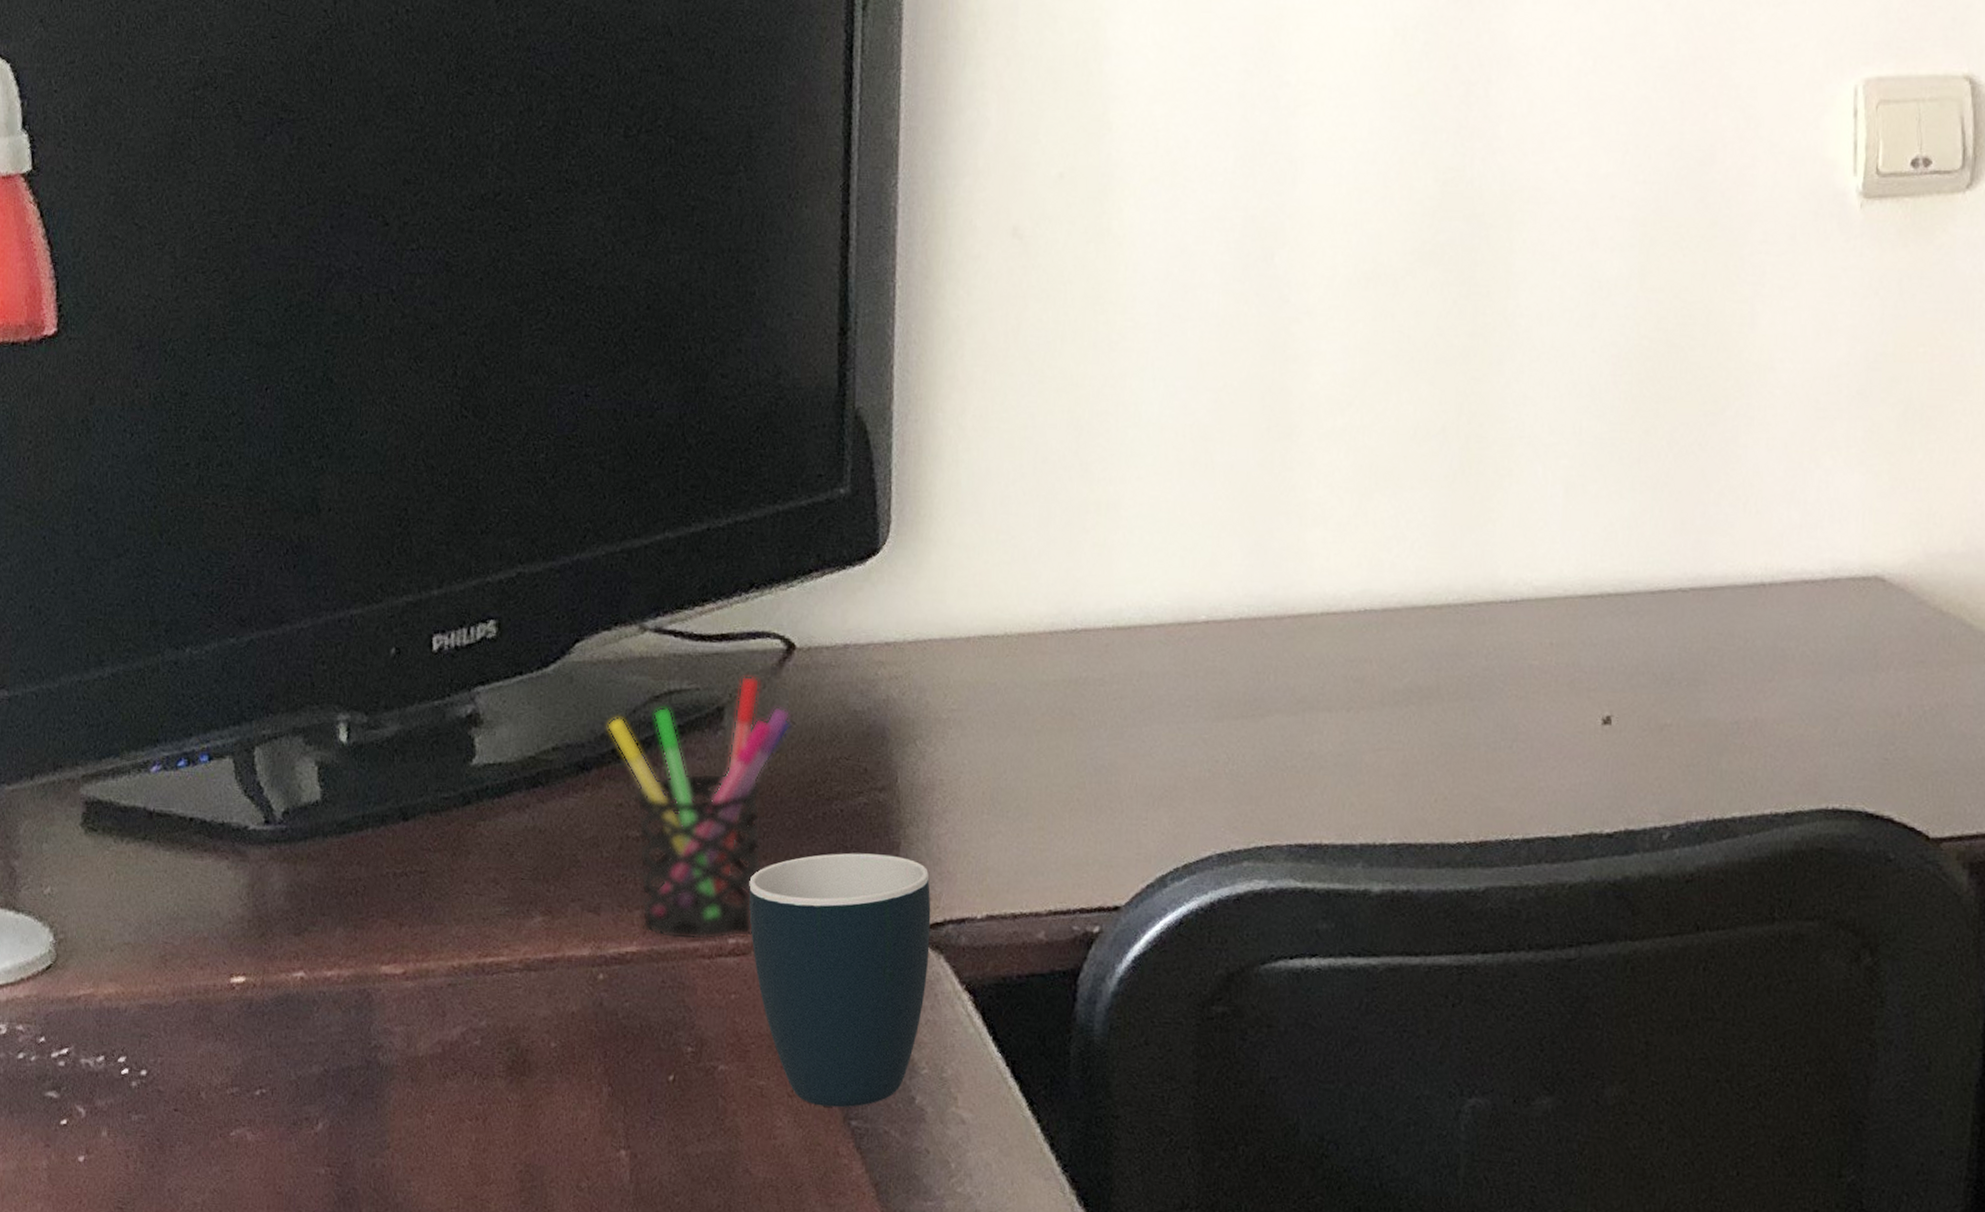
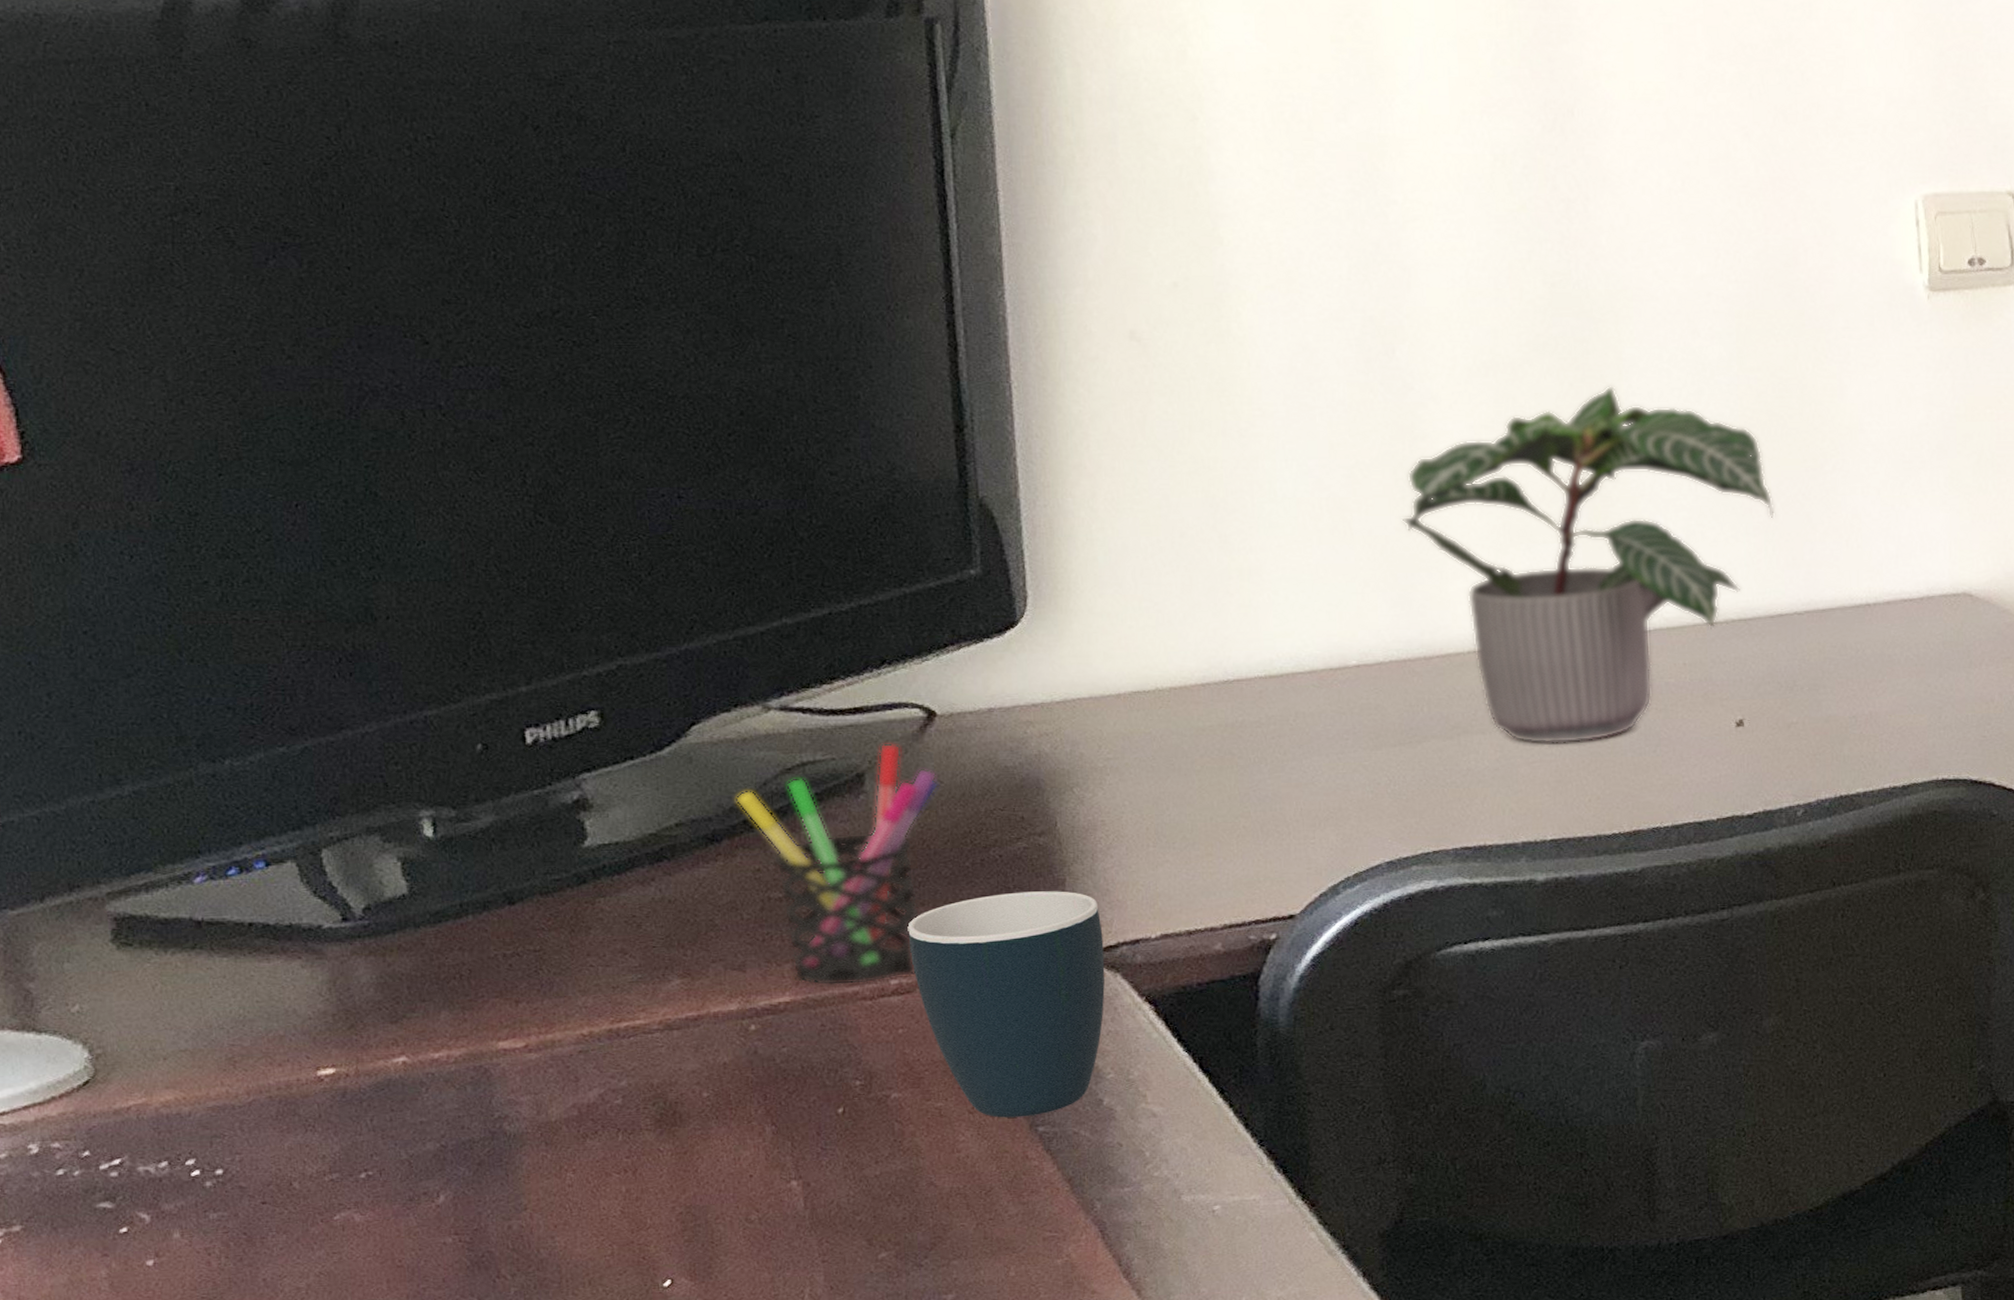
potted plant: none [1265,305,1666,730] -> present [1401,386,1775,744]

